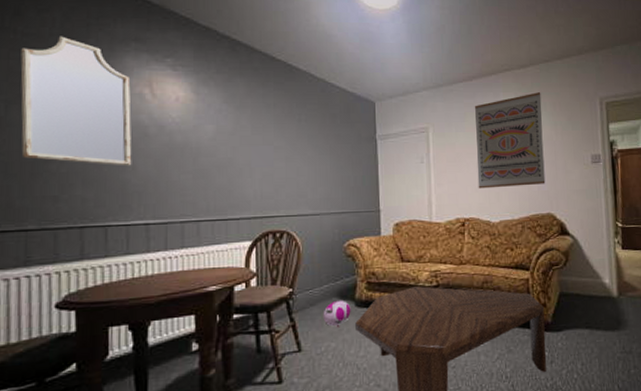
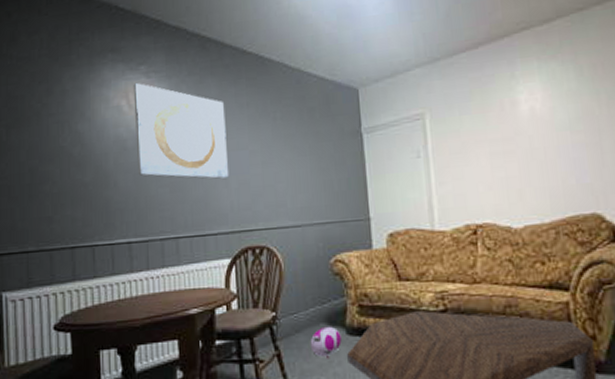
home mirror: present [20,36,132,166] -> none [17,56,114,183]
wall art: none [158,74,254,170] -> present [133,83,230,180]
wall art: present [474,92,546,189] -> none [482,52,587,186]

